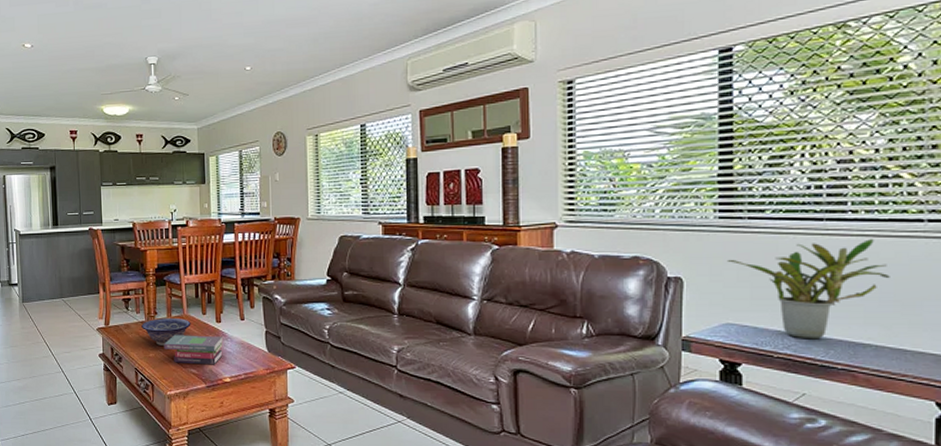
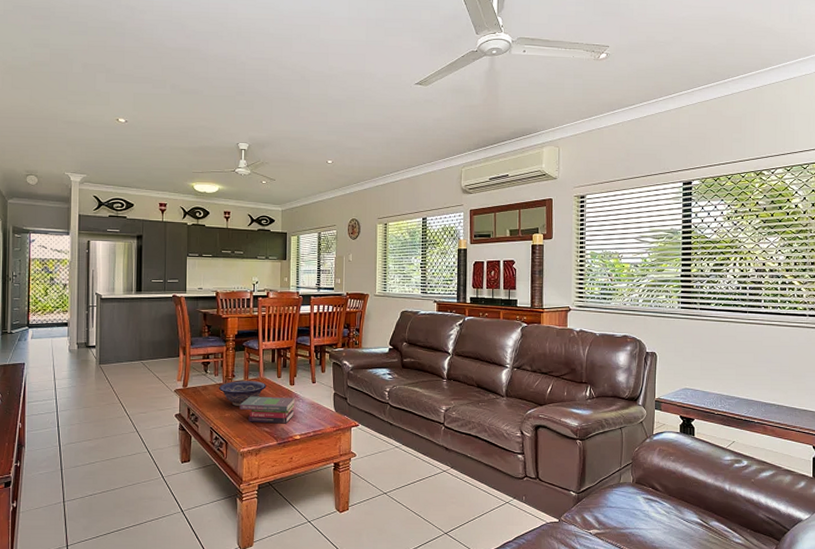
potted plant: present [726,239,890,340] -> none [686,327,787,401]

